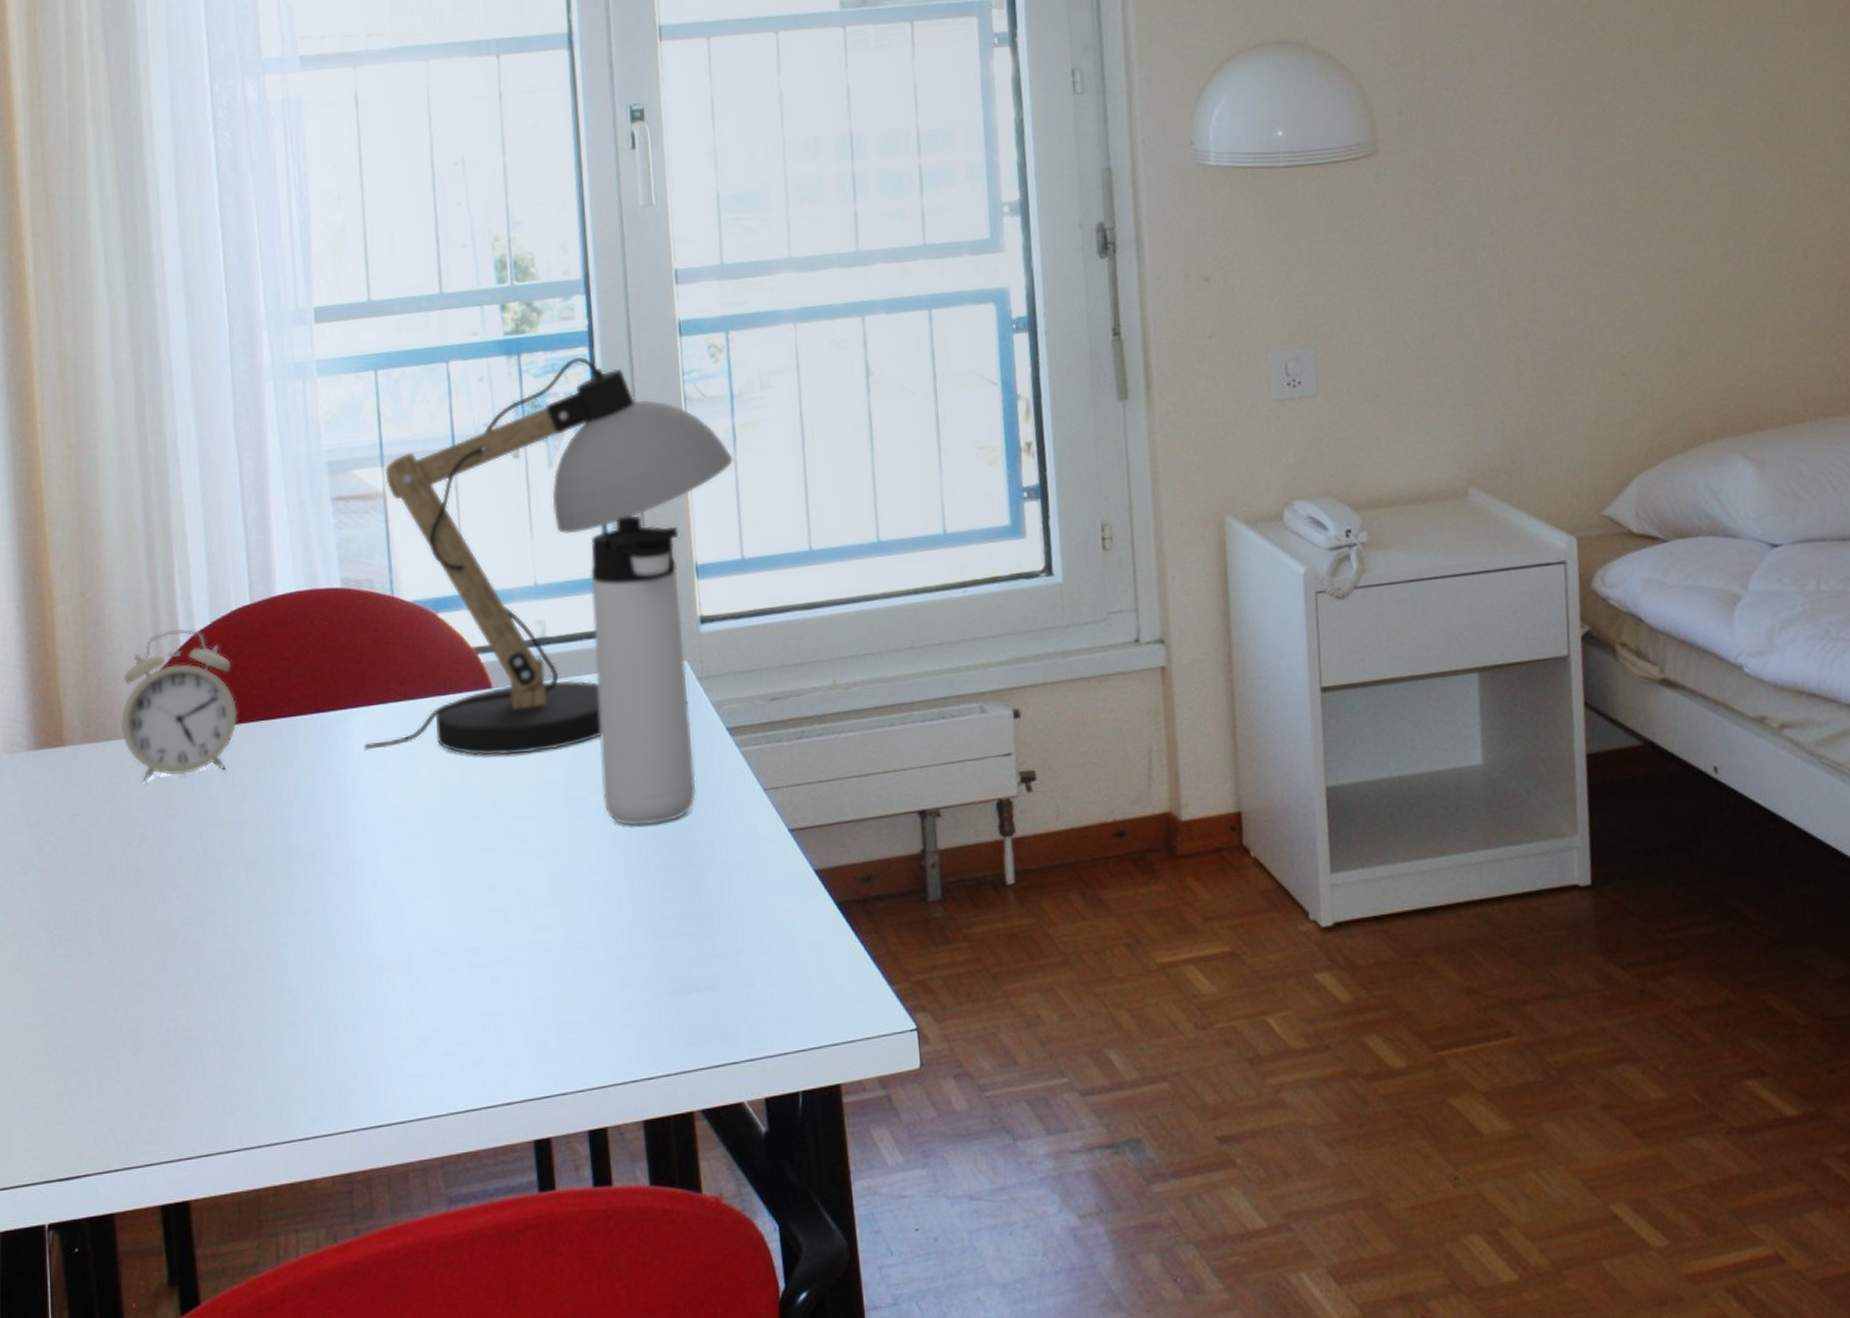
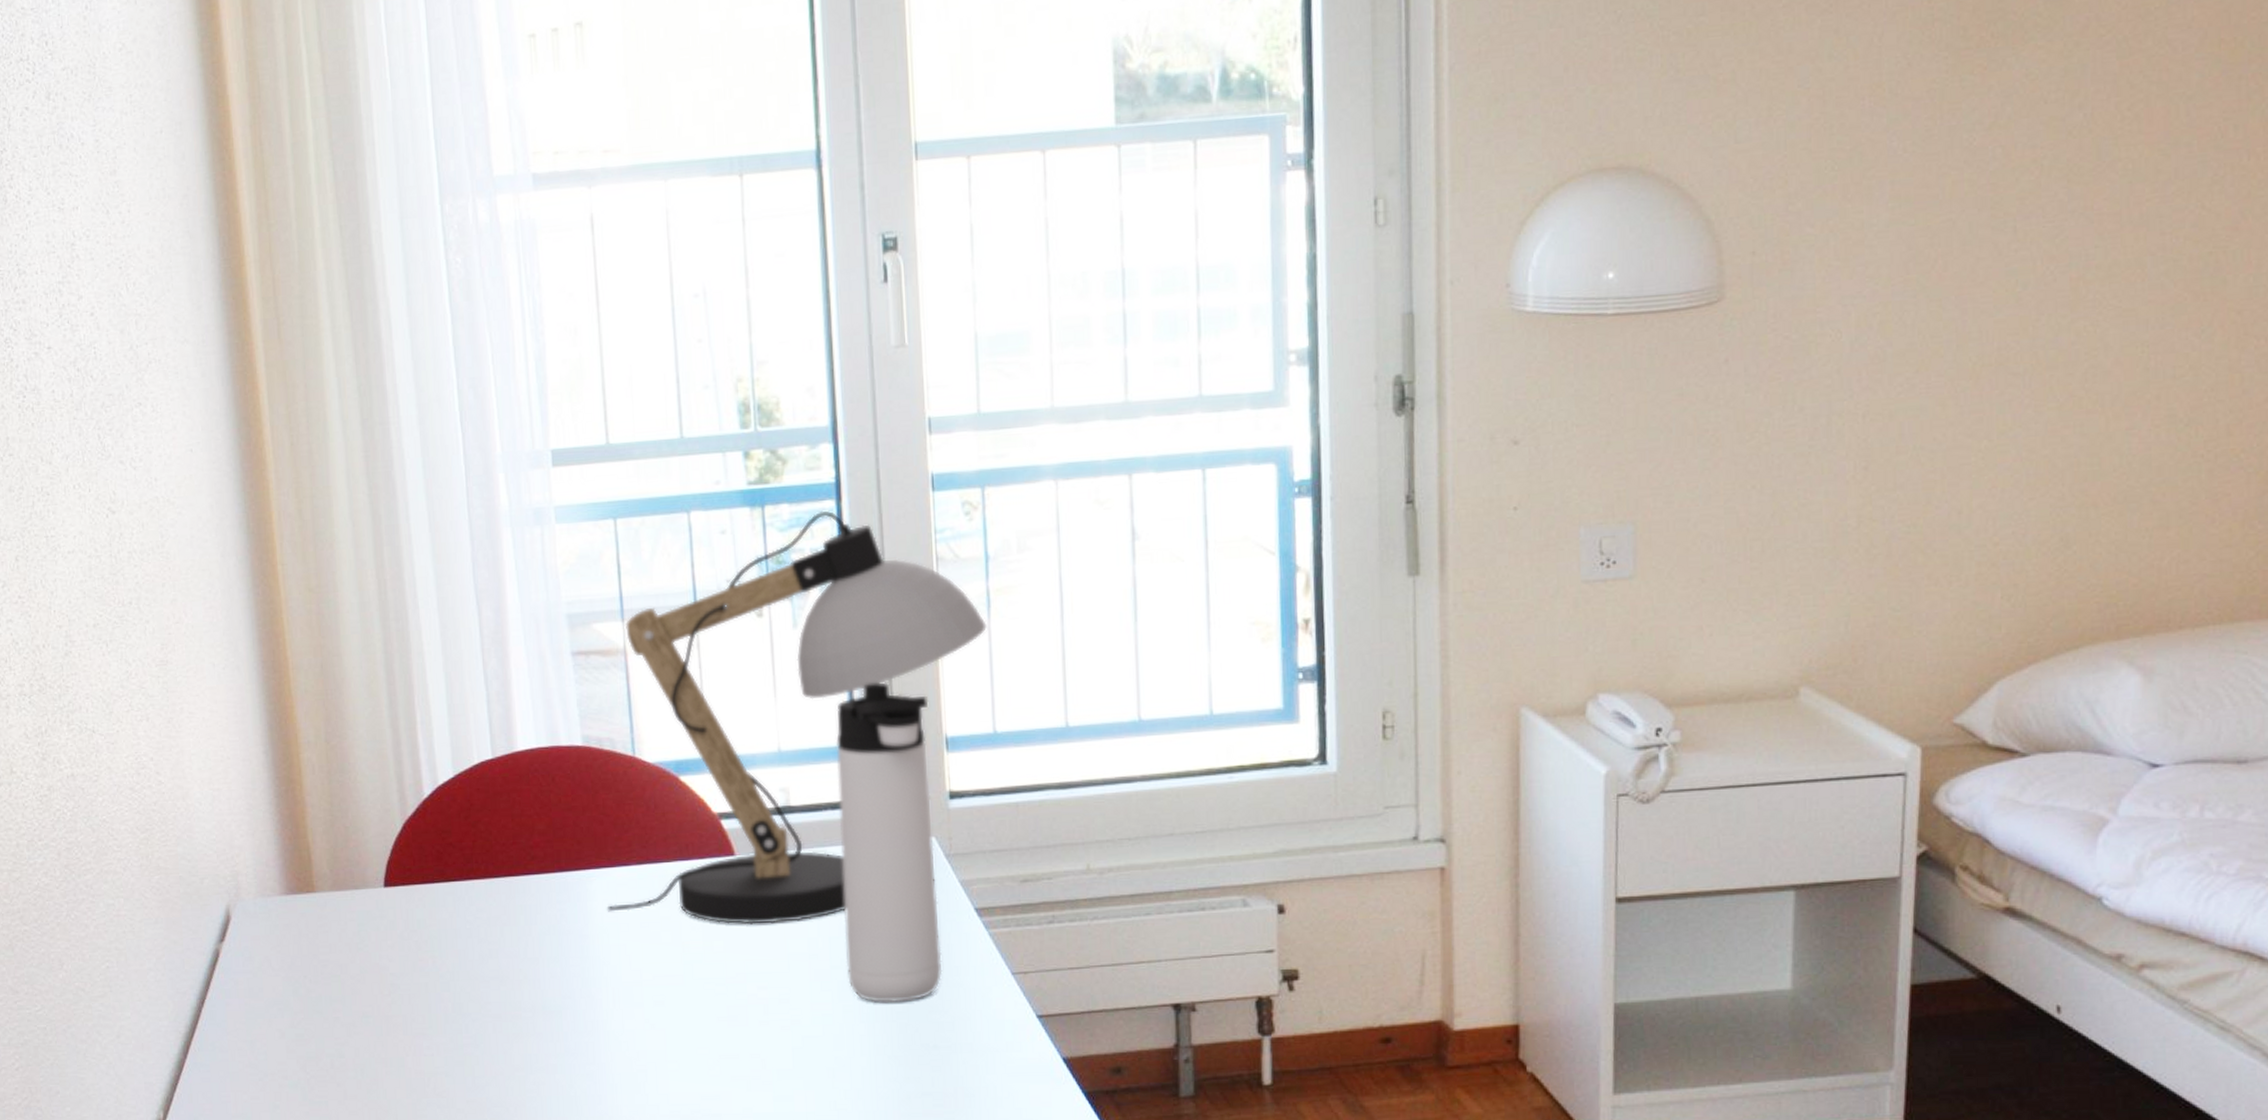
alarm clock: present [120,628,238,783] -> none [368,780,482,933]

